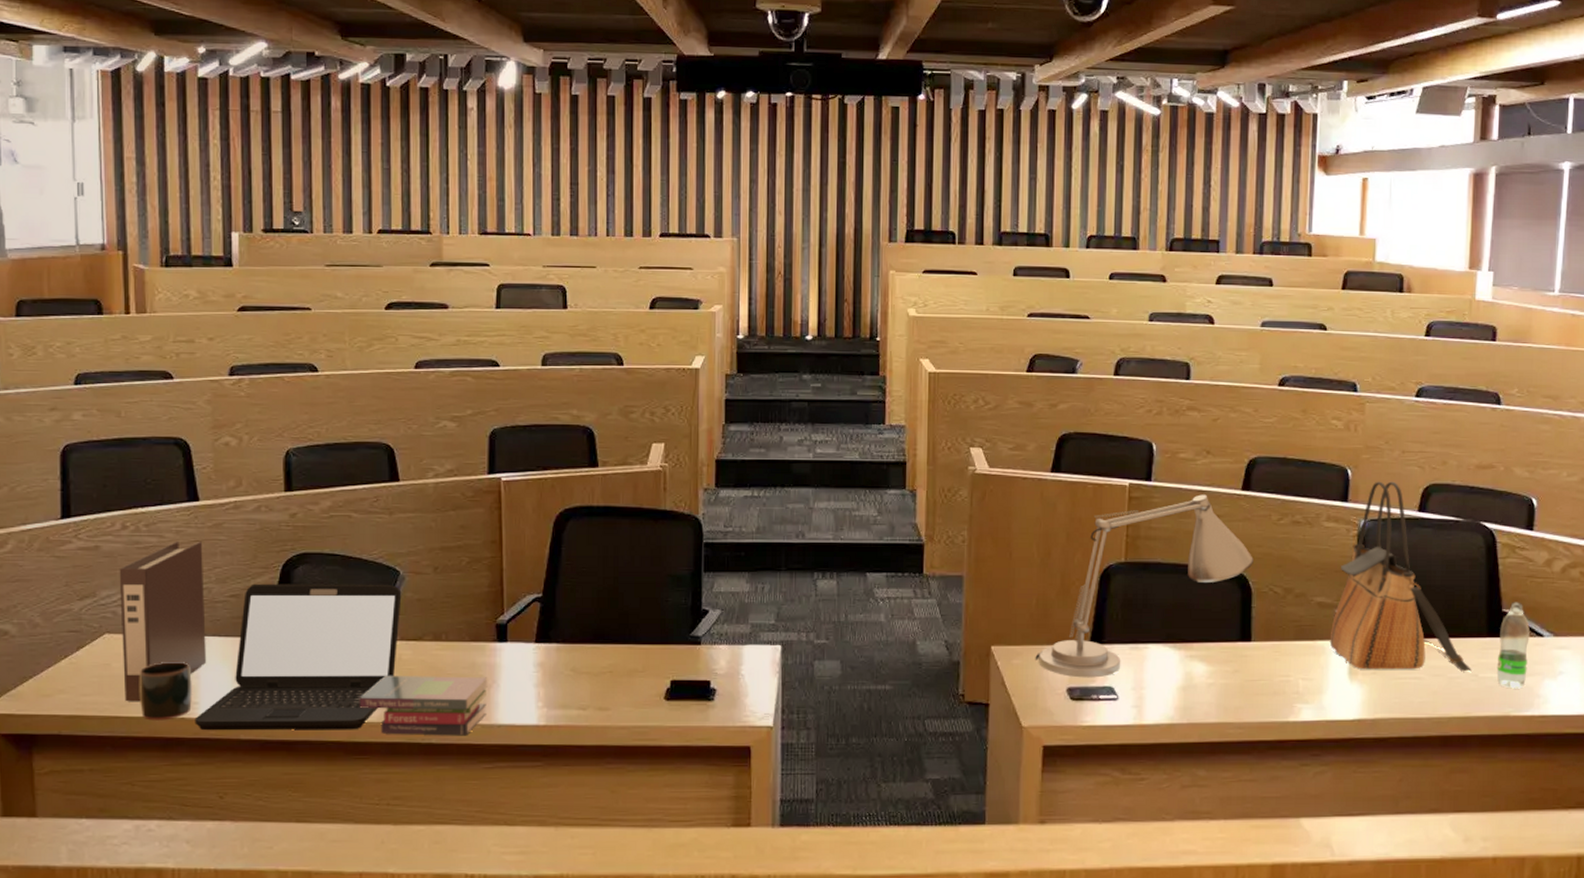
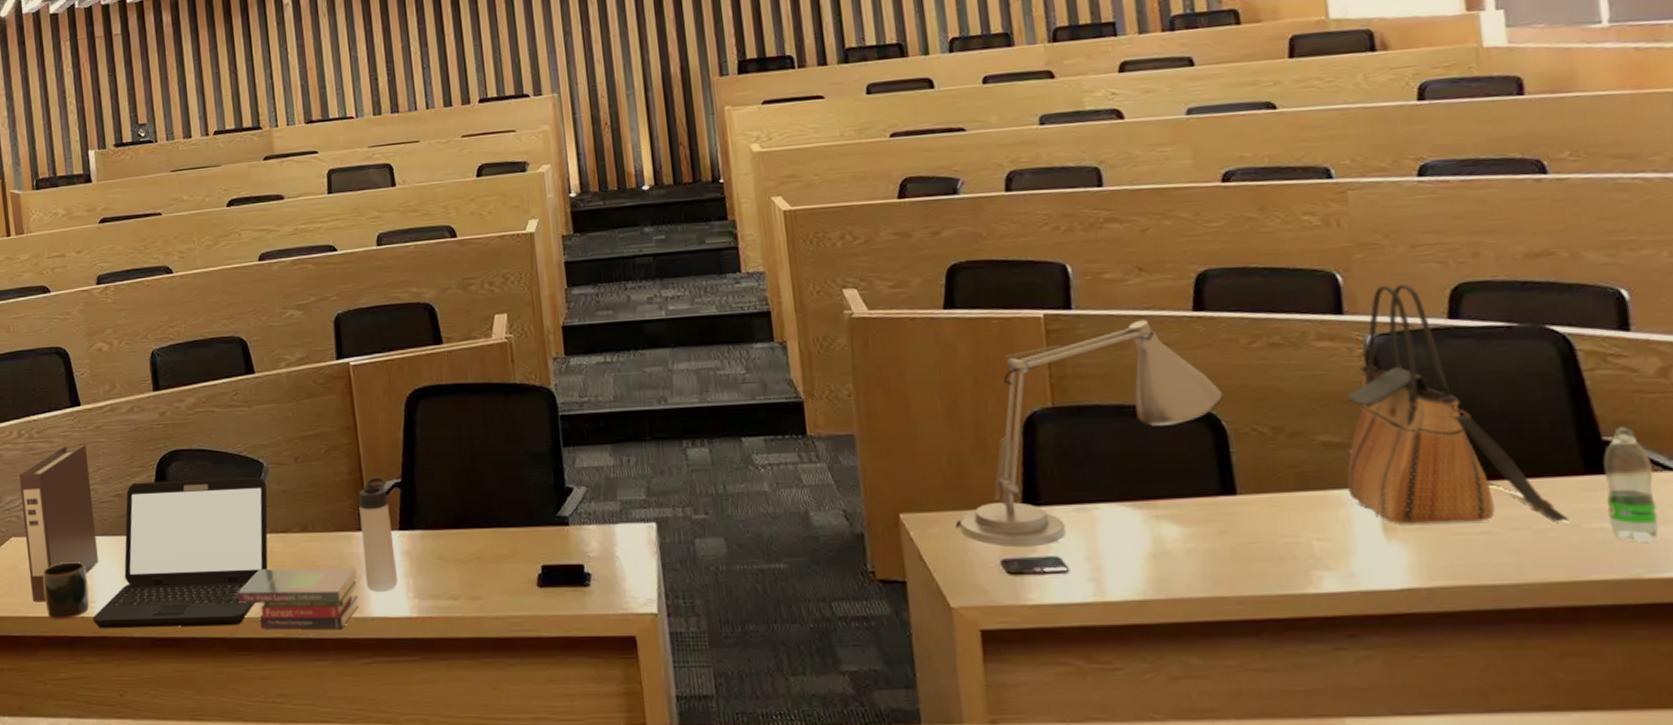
thermos bottle: none [496,591,528,702] -> present [358,477,398,593]

